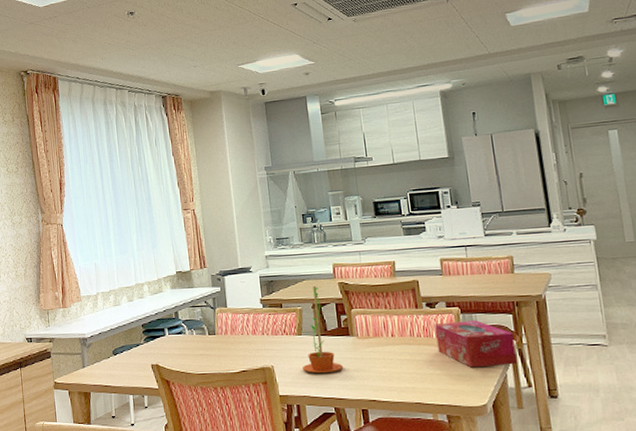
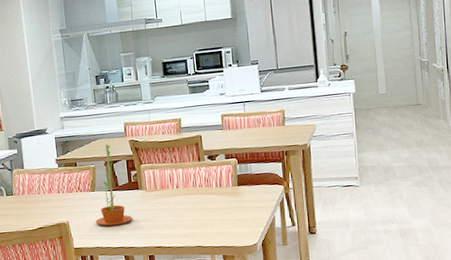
tissue box: present [435,320,517,368] -> none [215,169,284,212]

